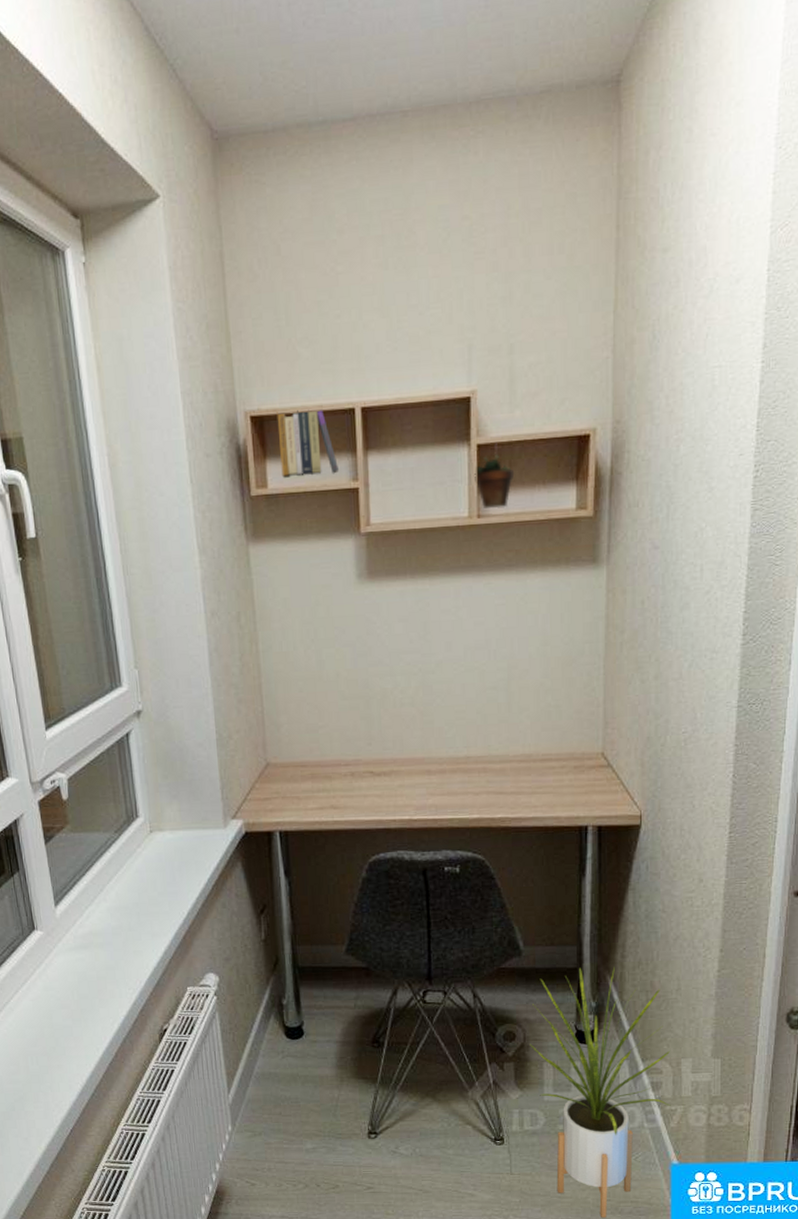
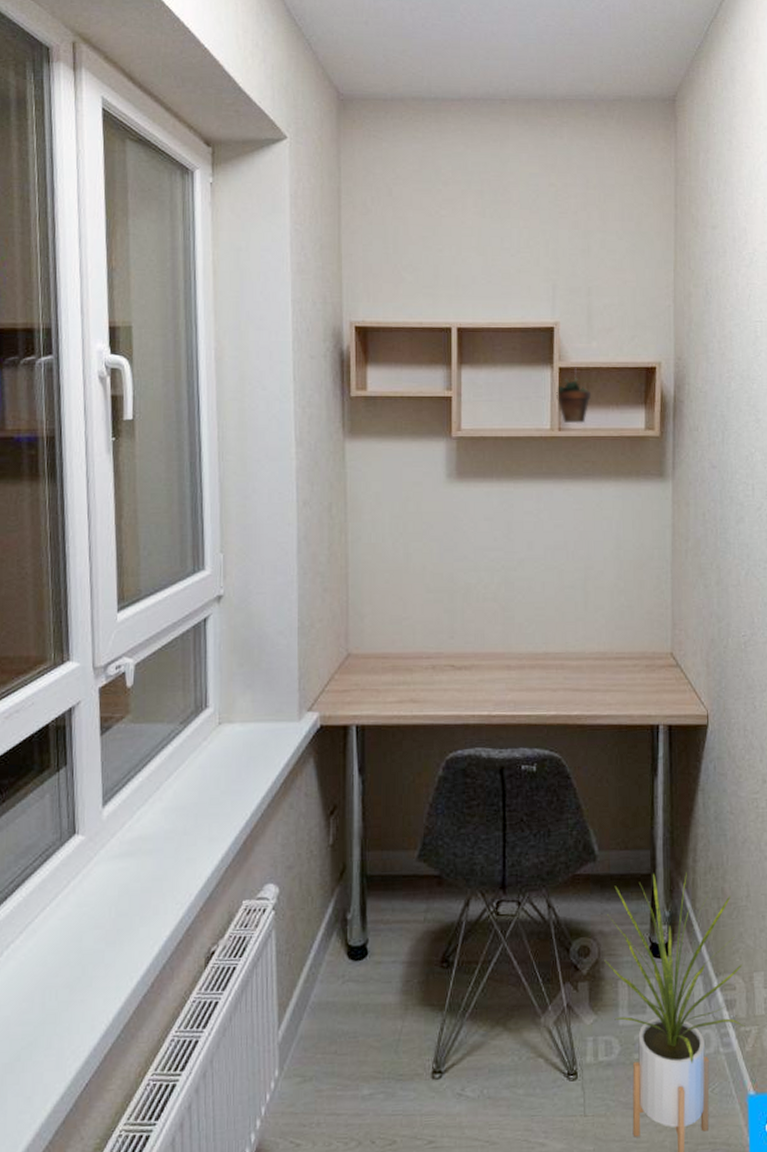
books: present [277,409,340,478] -> none [380,325,435,383]

